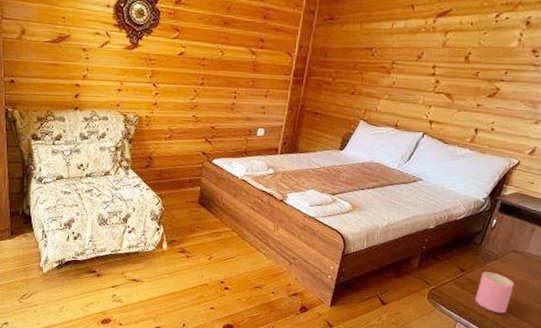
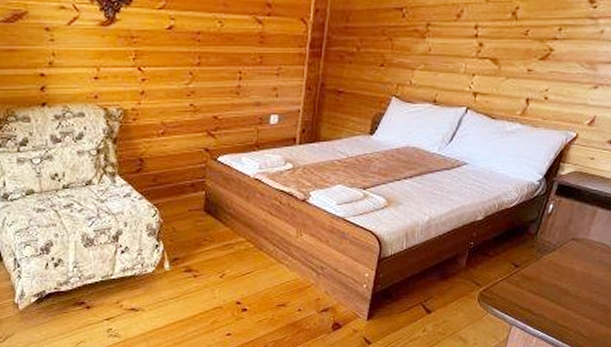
cup: present [475,272,515,314] -> none [532,265,575,312]

